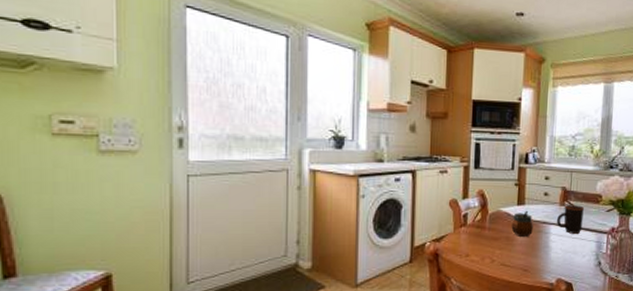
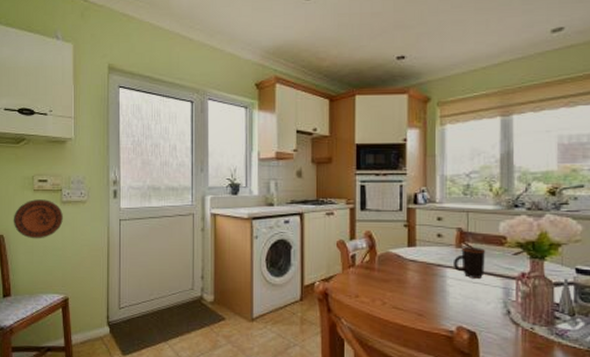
decorative plate: none [17,146,101,200] -> present [13,199,63,239]
gourd: present [511,210,533,237] -> none [402,252,426,280]

